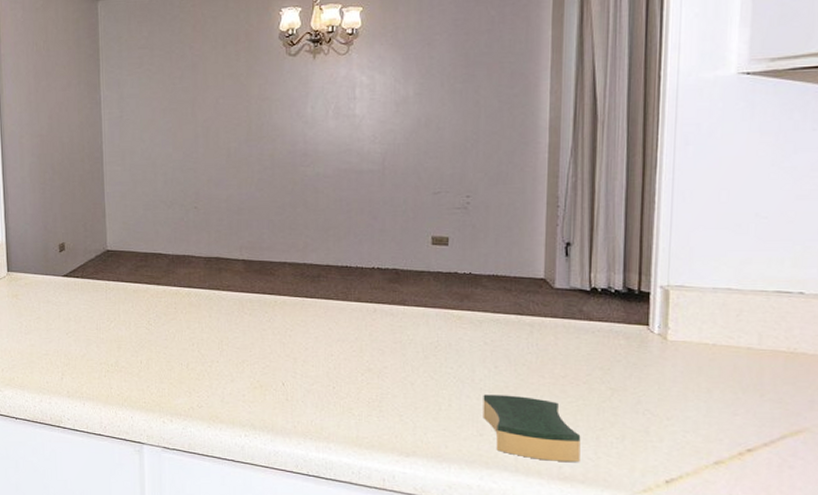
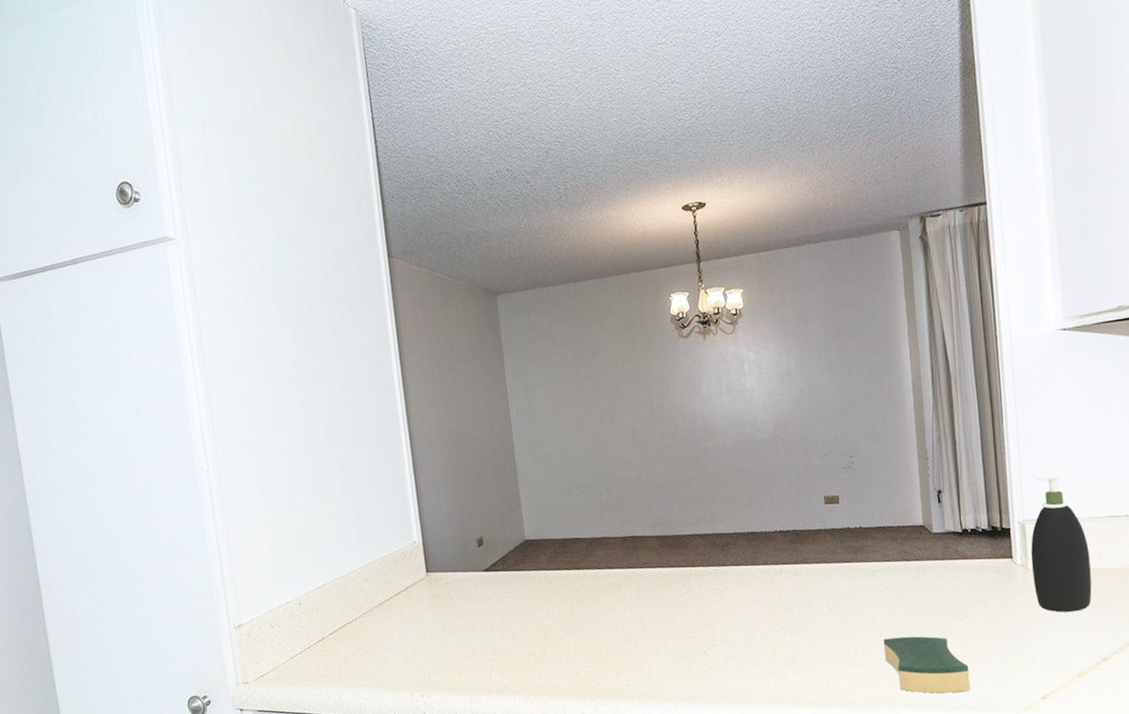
soap dispenser: none [671,239,747,393] -> present [1030,476,1092,613]

